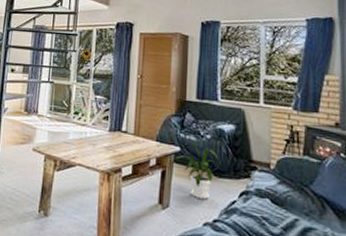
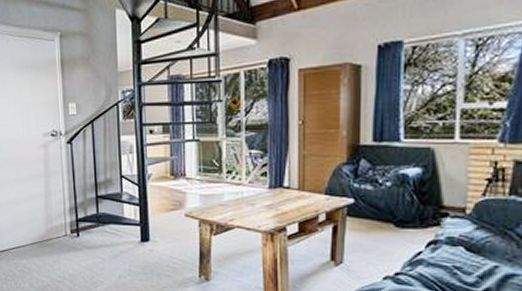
house plant: present [174,139,219,199] -> none [347,189,402,252]

